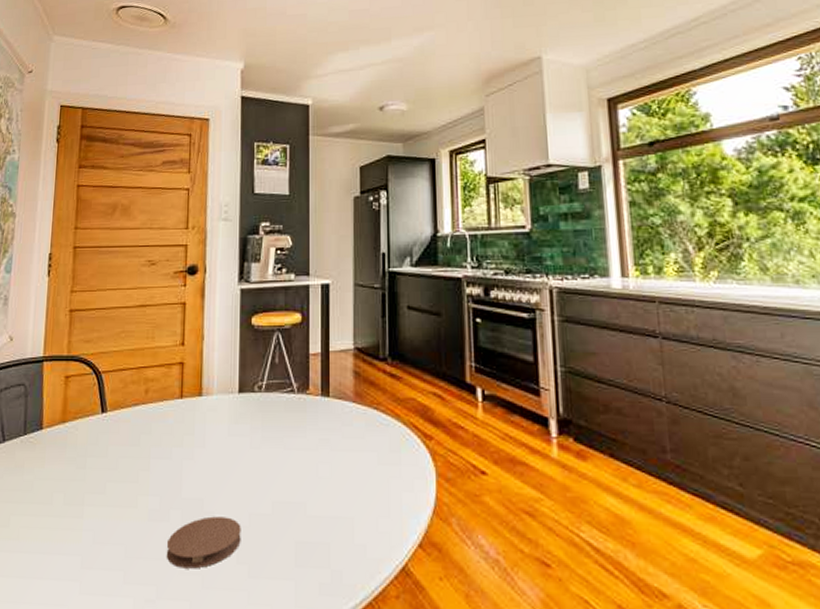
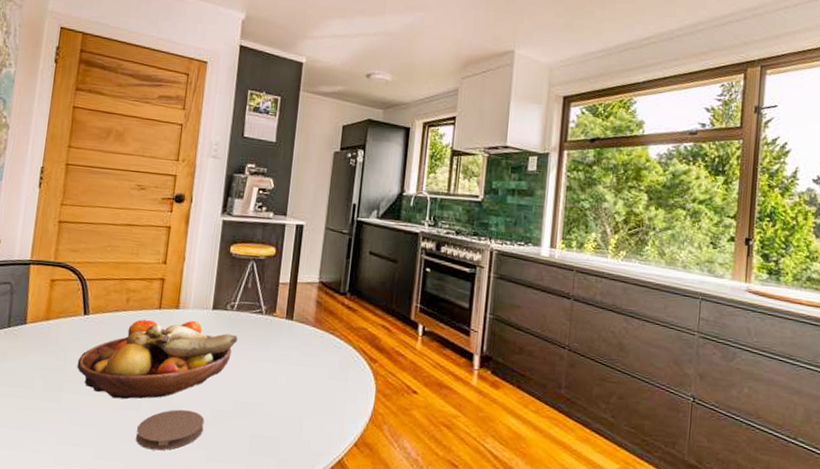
fruit bowl: none [98,409,270,509] -> present [77,319,238,400]

